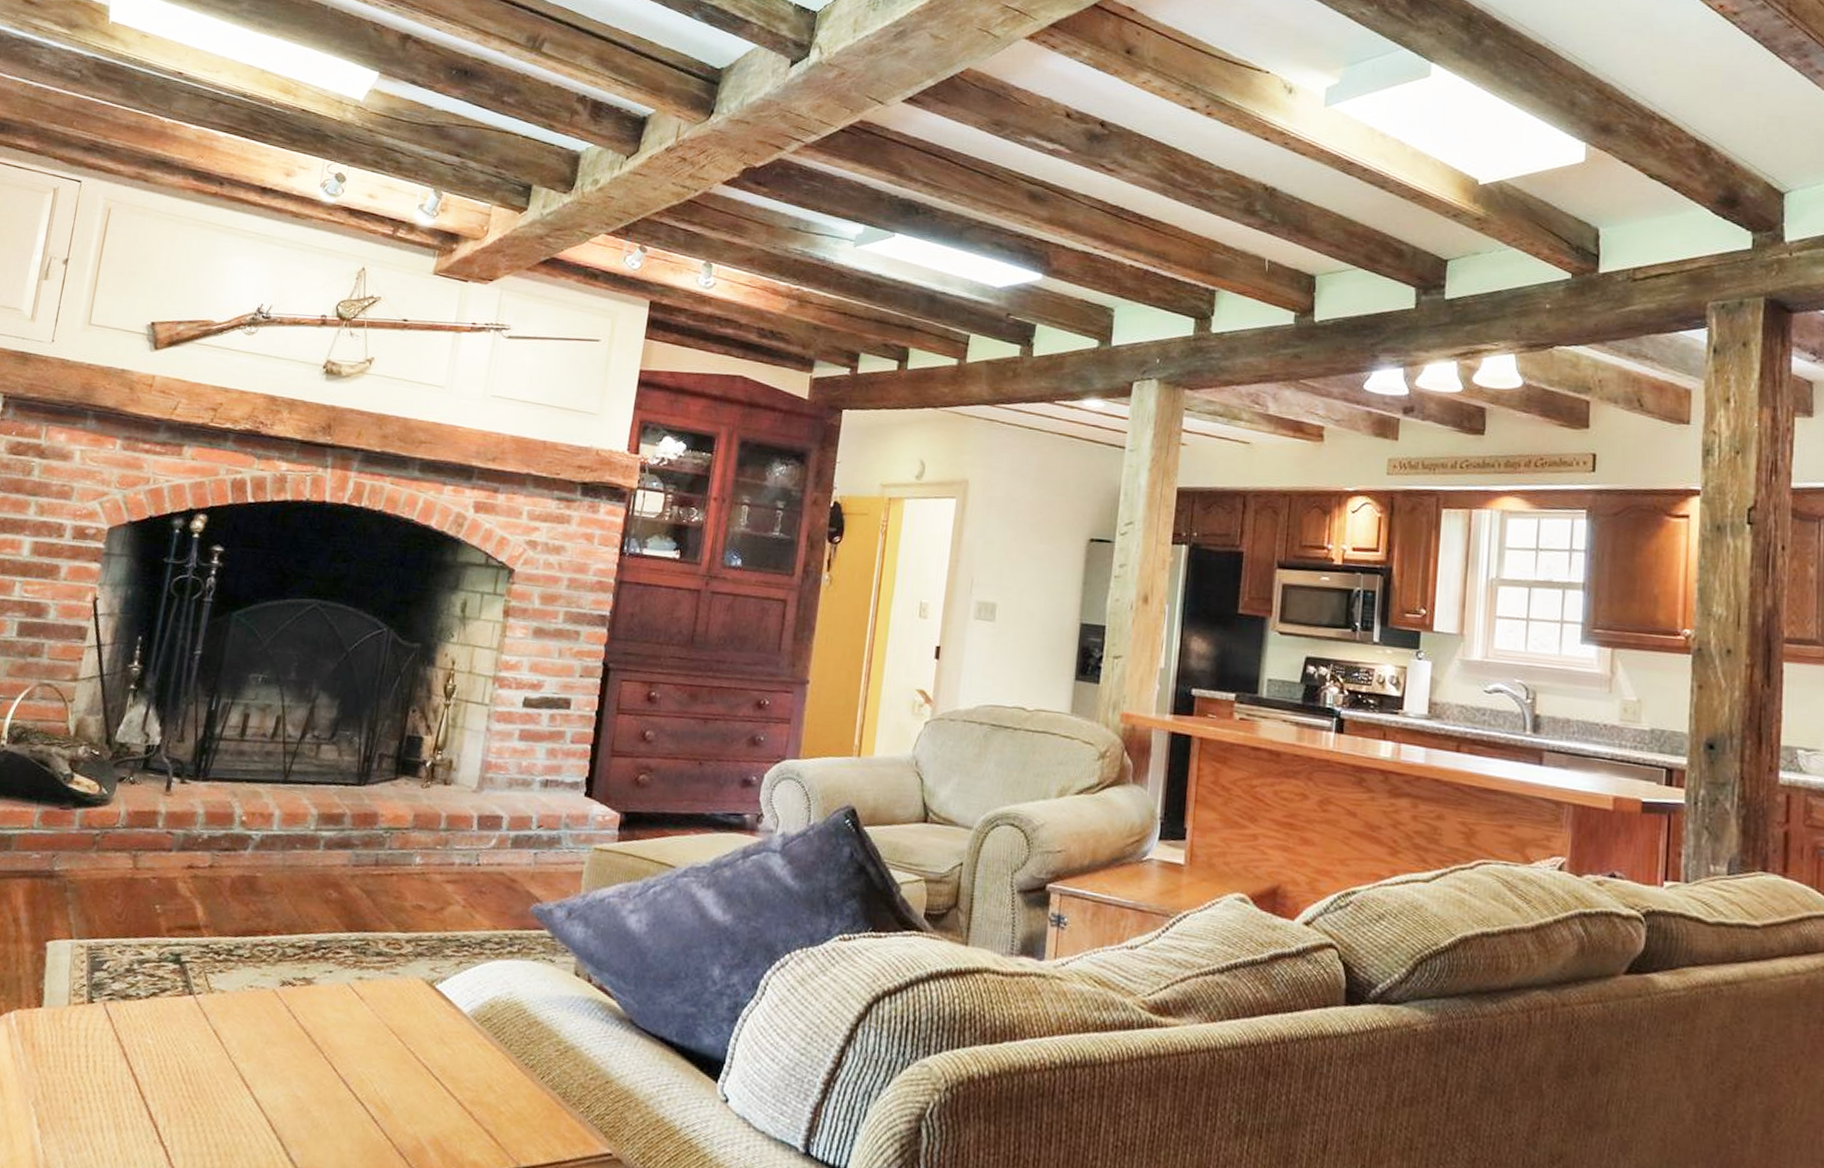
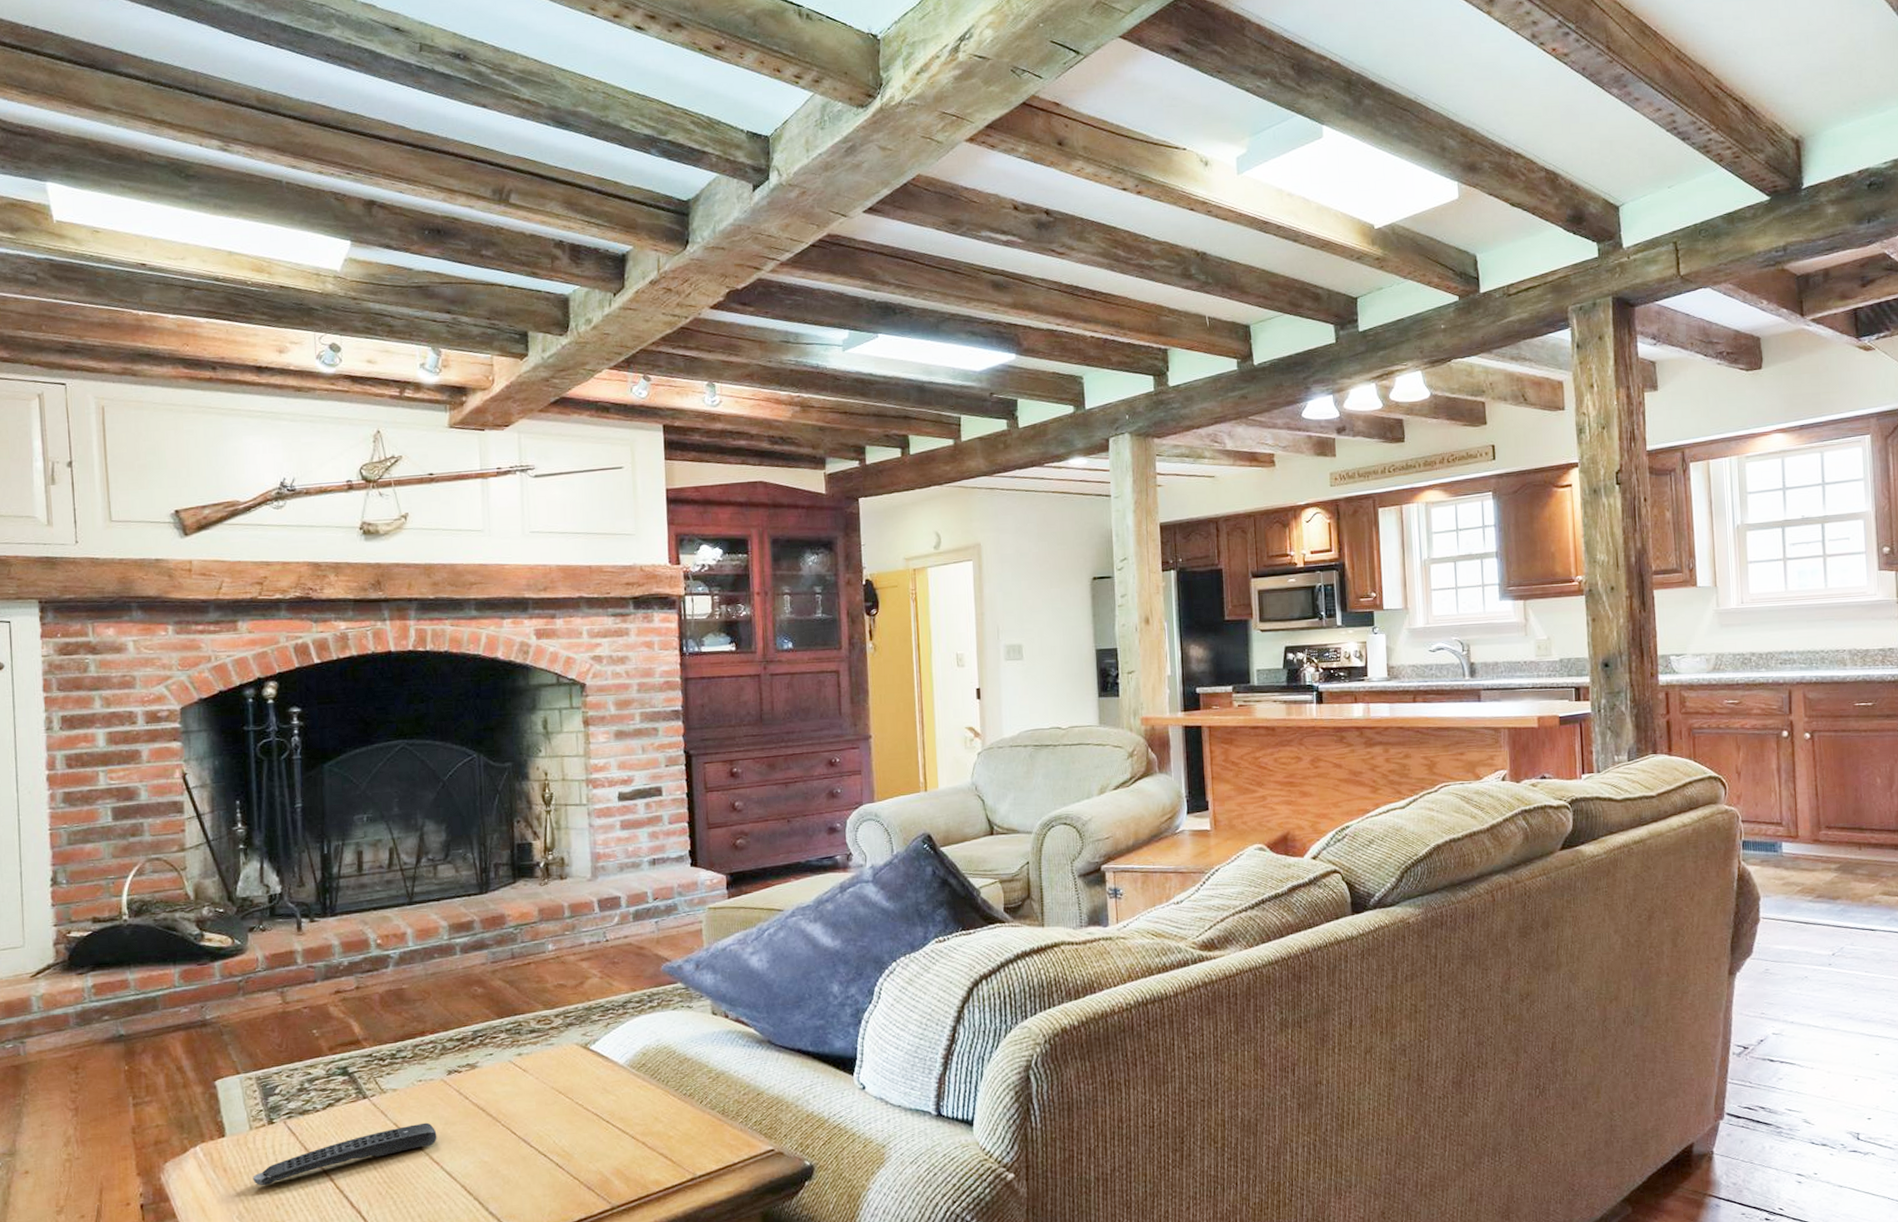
remote control: none [57,1035,255,1073] -> present [253,1122,437,1186]

